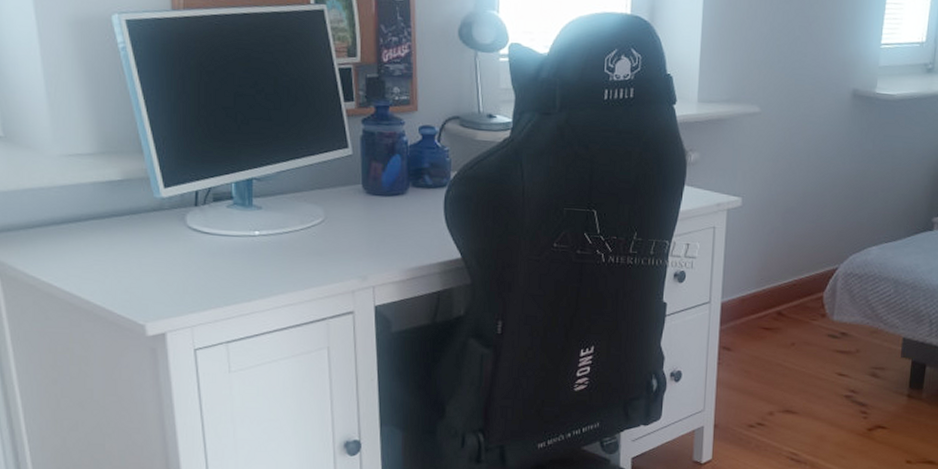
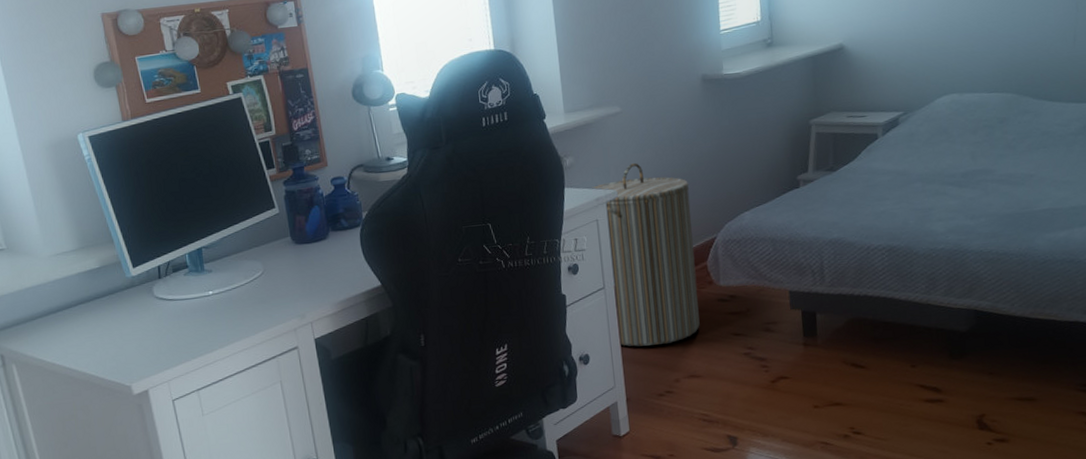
laundry hamper: none [713,171,820,374] -> present [591,162,700,347]

